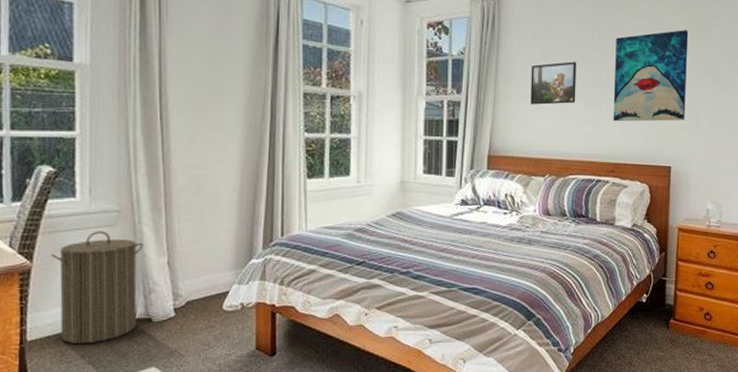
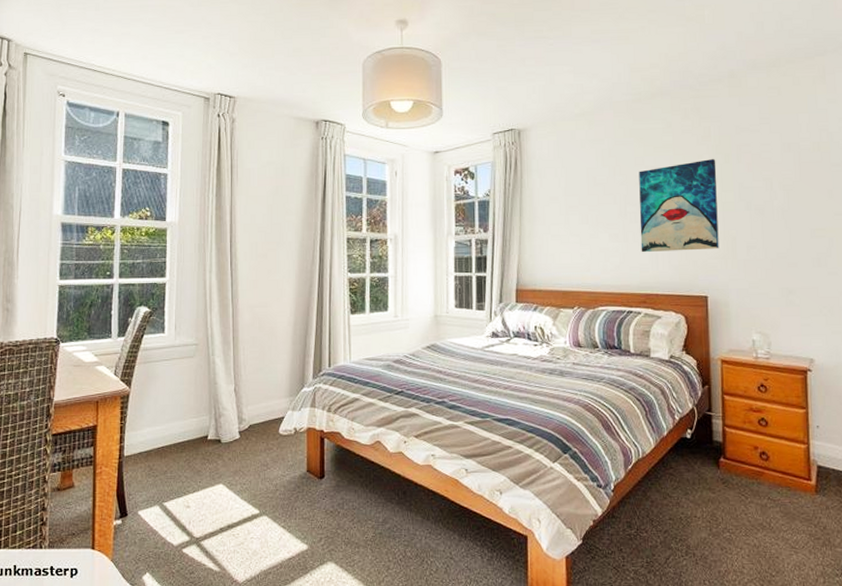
laundry hamper: present [51,231,143,345] -> none [145,361,215,461]
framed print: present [530,62,577,105] -> none [554,197,601,239]

